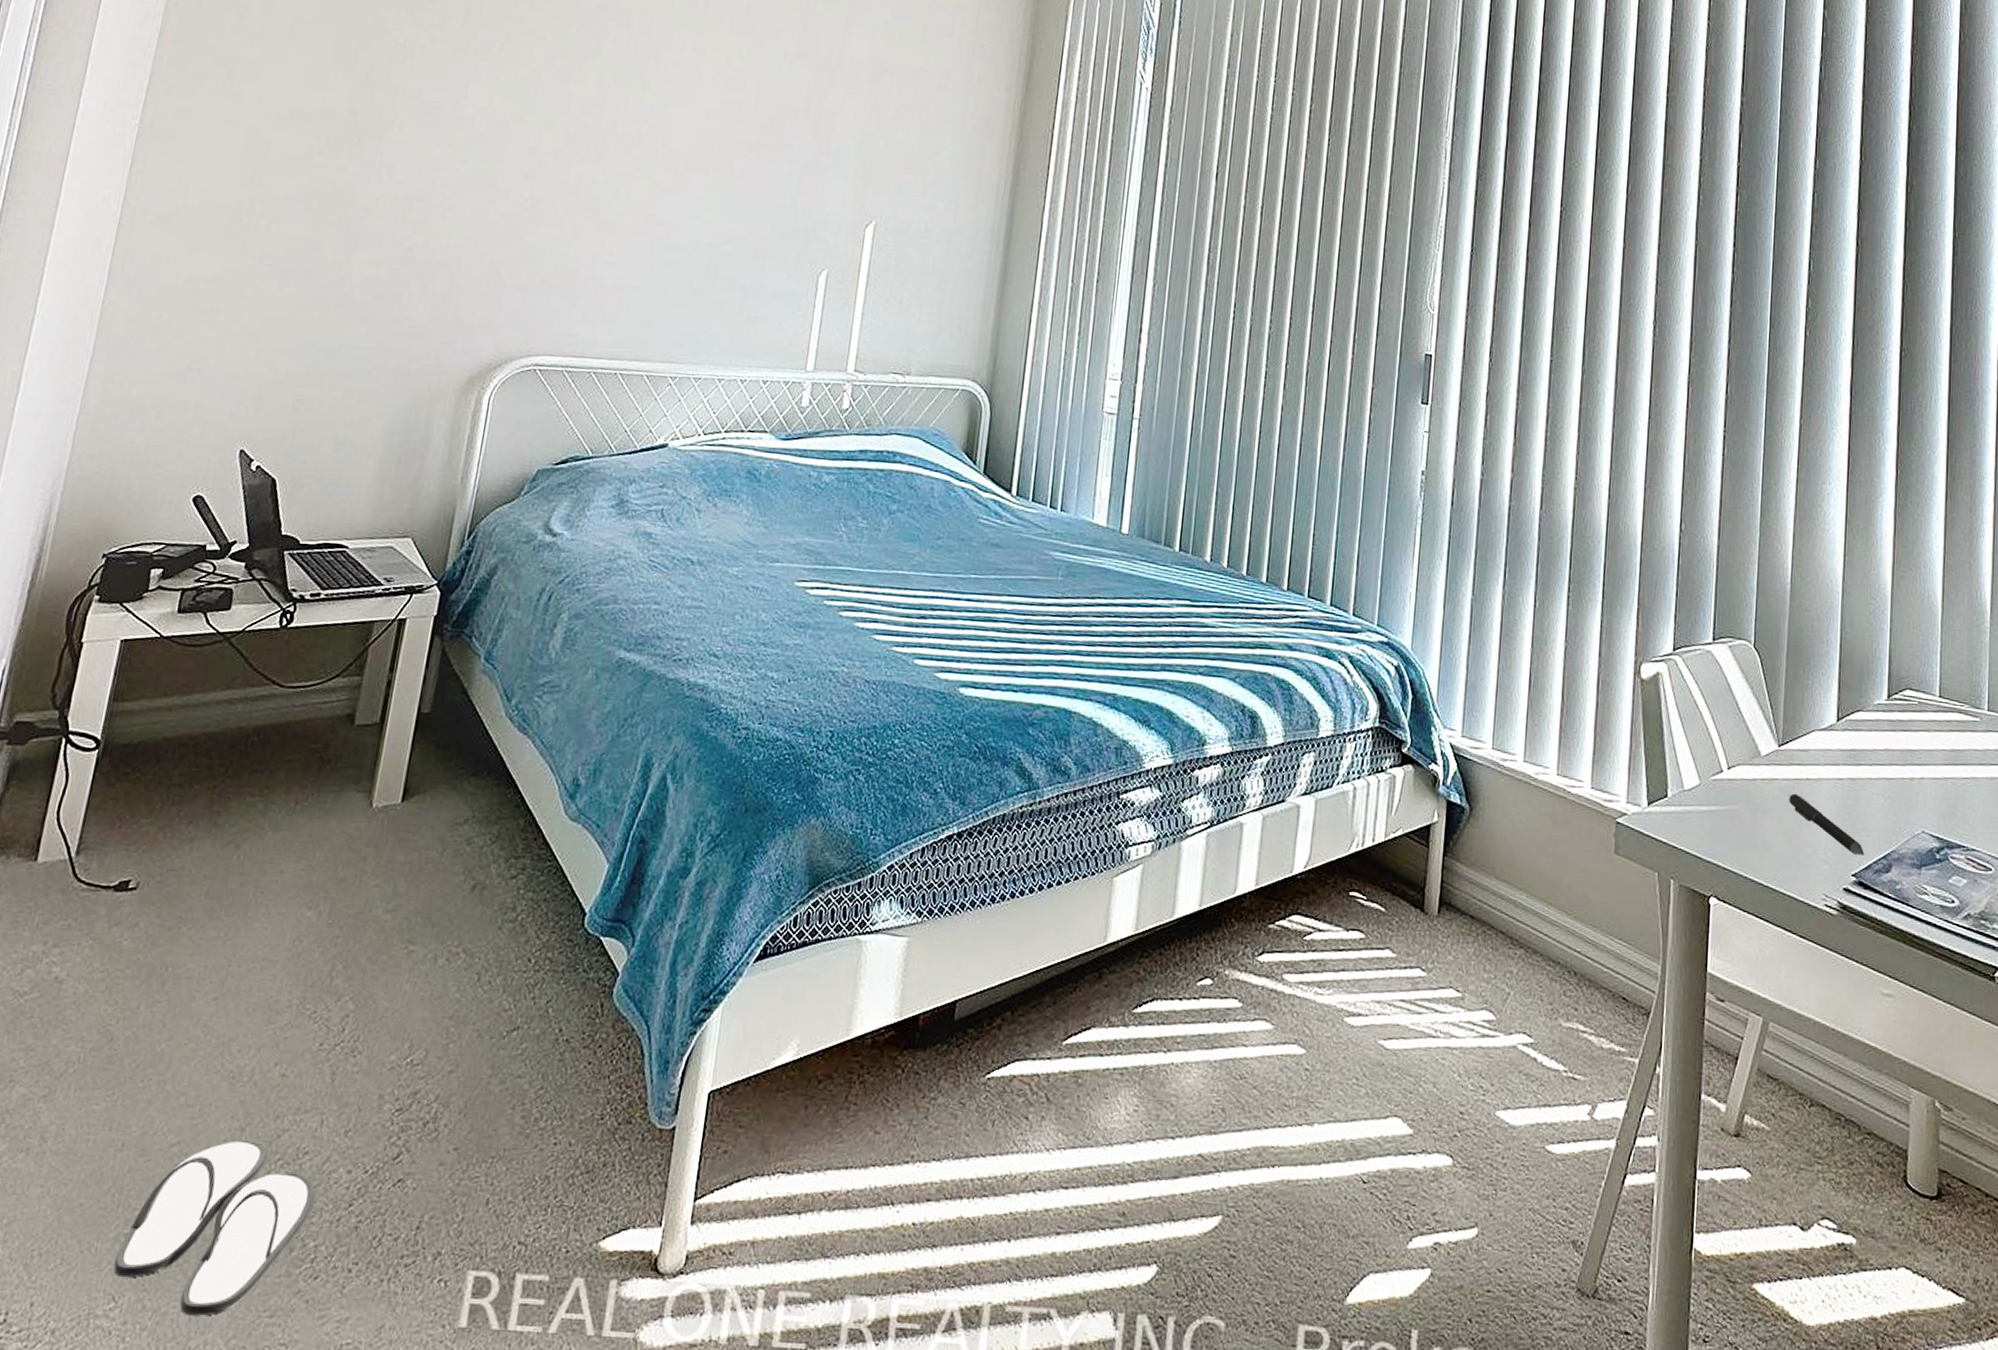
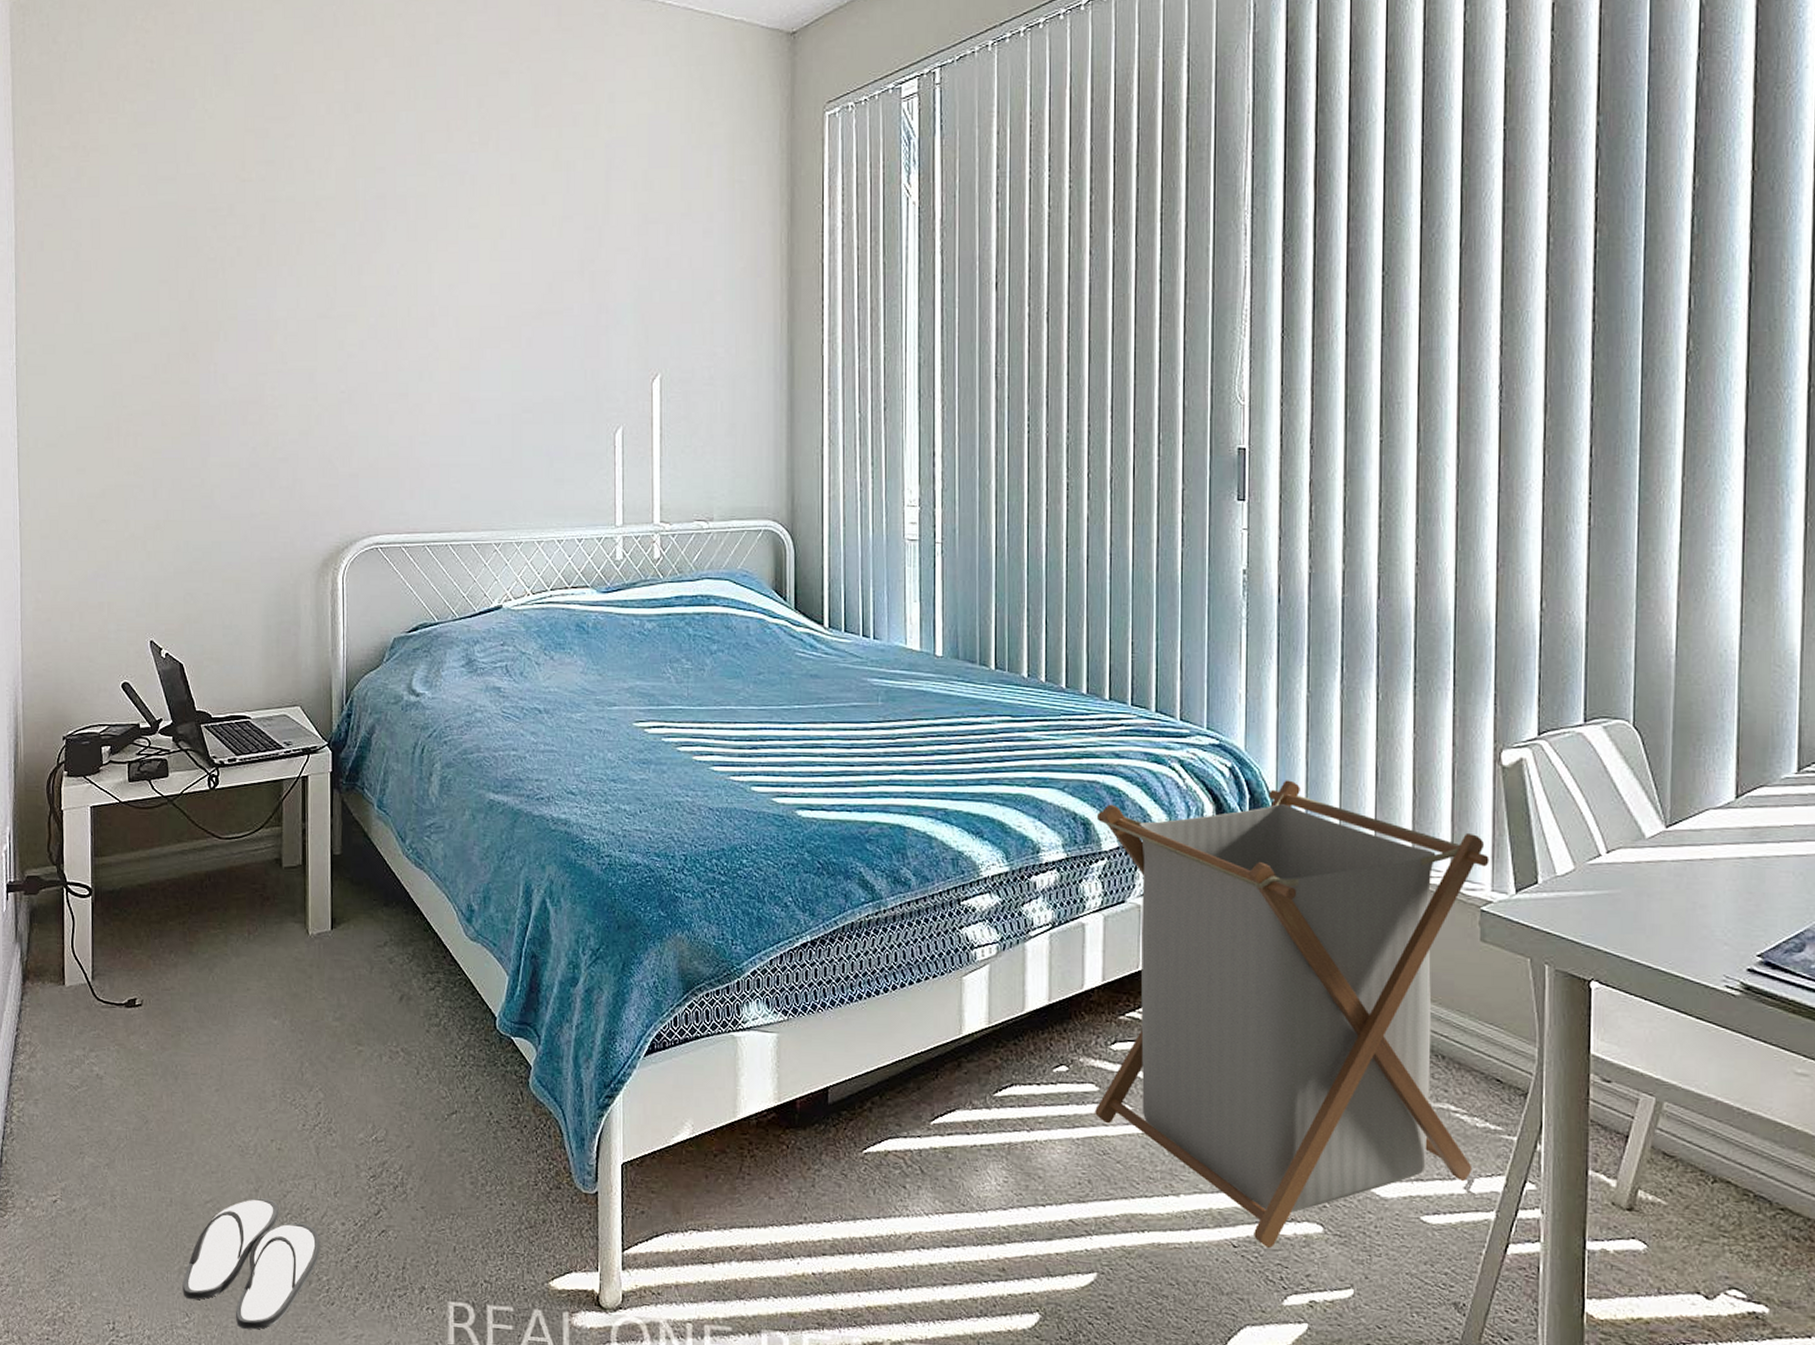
laundry basket: none [1235,682,1626,1184] -> present [1095,780,1489,1249]
pen: present [1789,793,1865,855] -> none [1680,874,1772,935]

